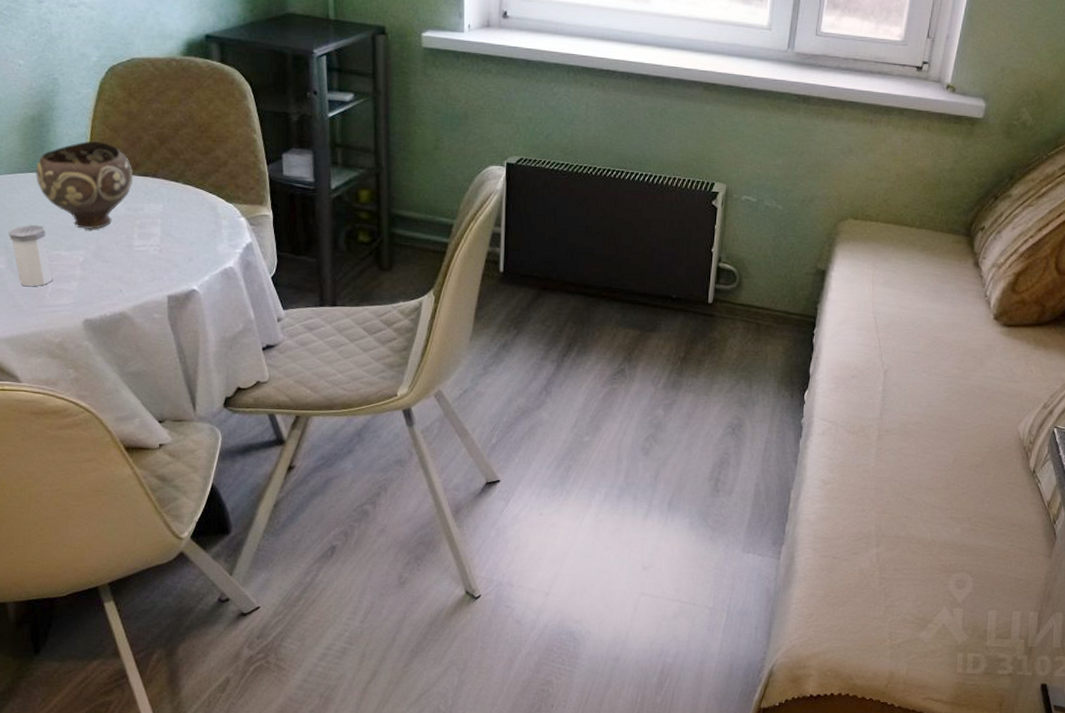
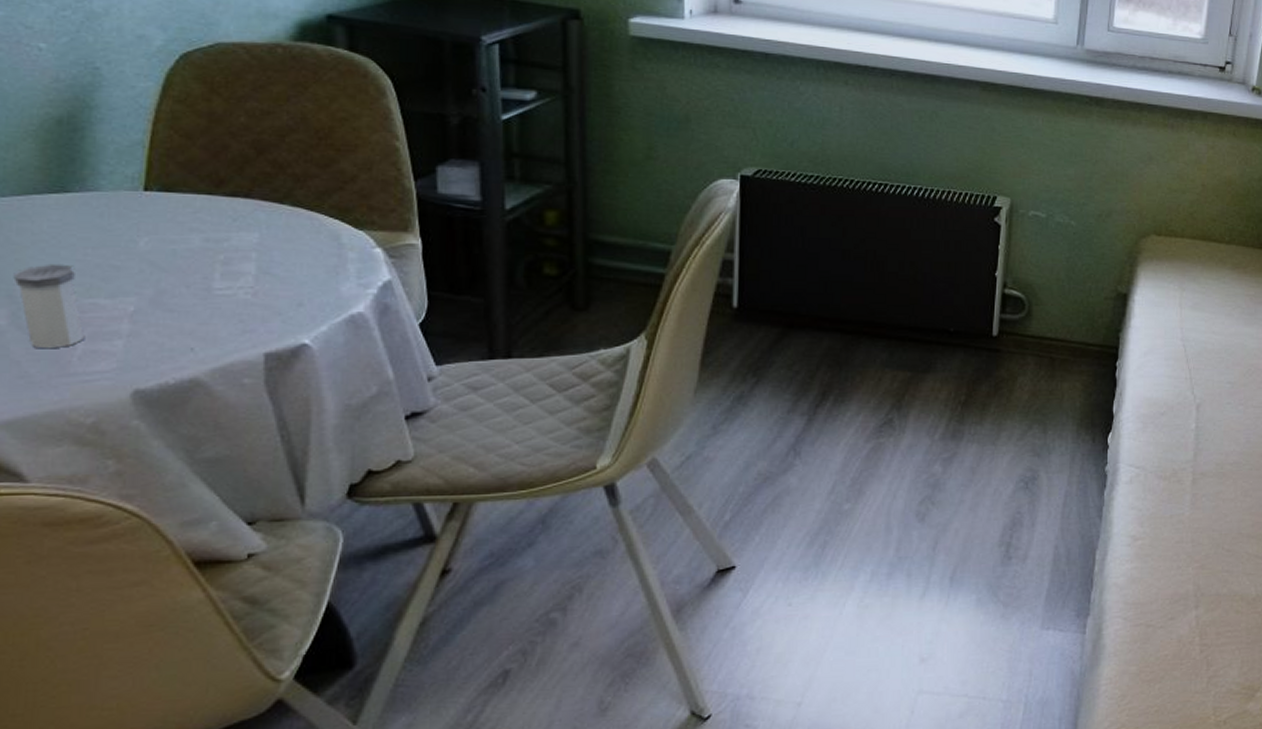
bowl: present [35,141,133,230] -> none [60,150,215,270]

